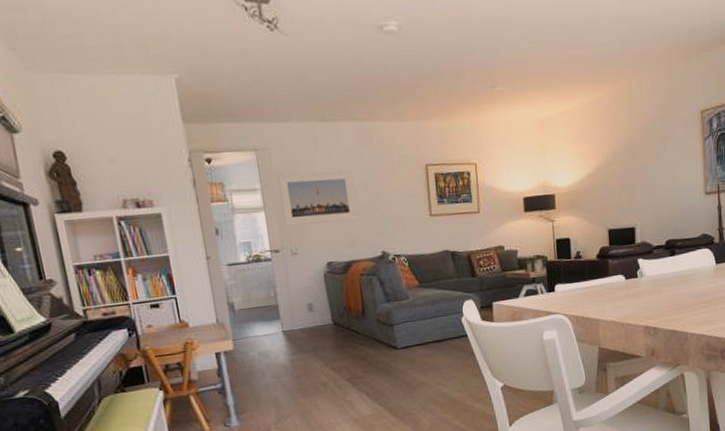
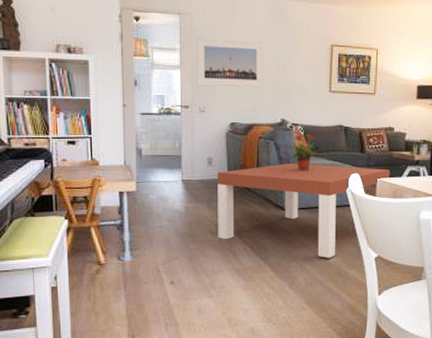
coffee table: none [320,291,507,395] -> present [218,164,390,258]
potted plant: none [393,263,429,305] -> present [288,133,322,171]

